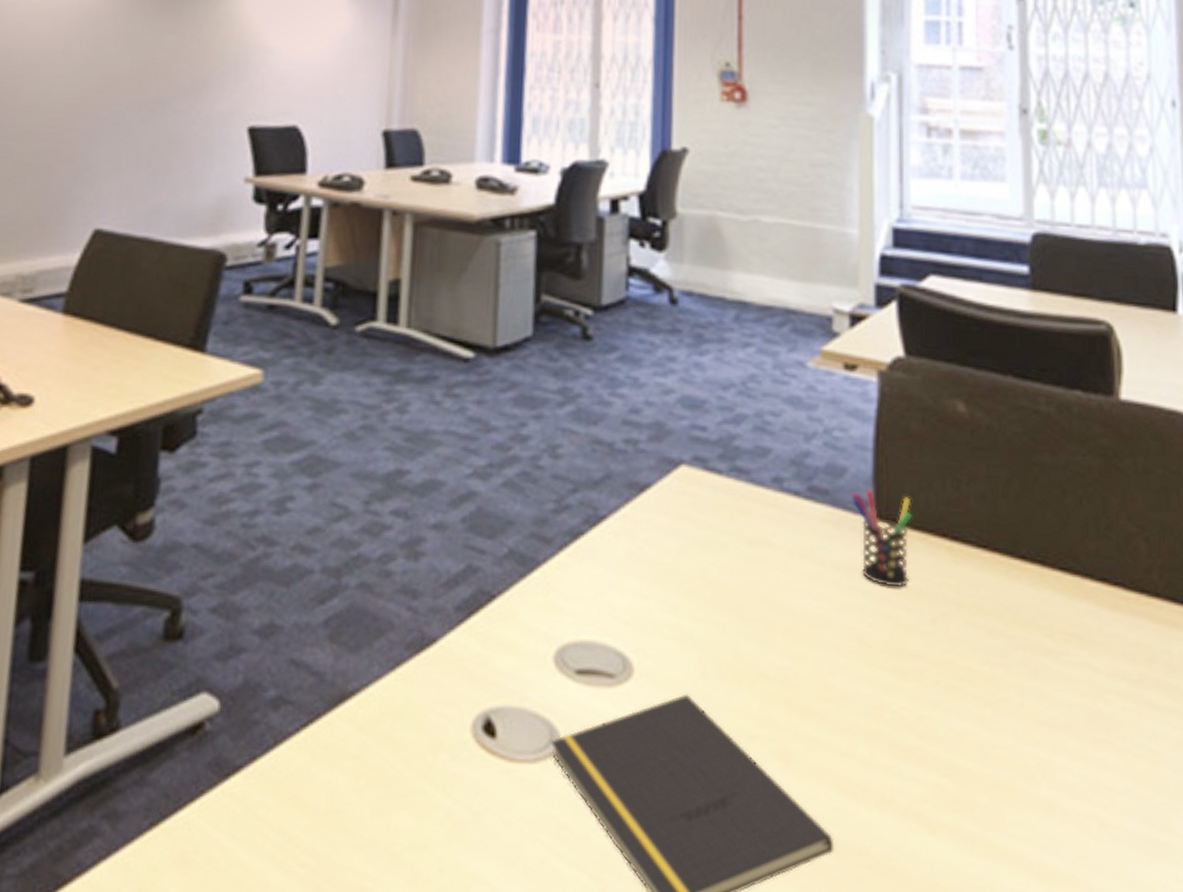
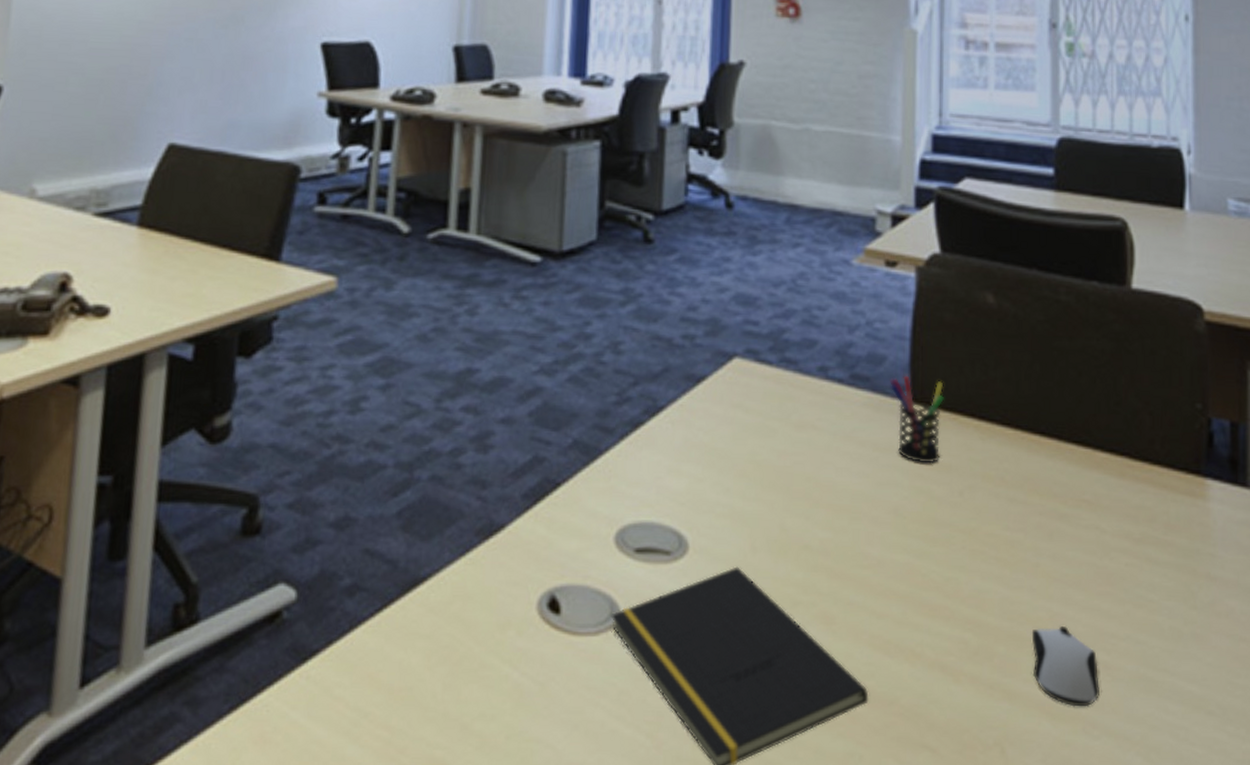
computer mouse: none [1017,776,1097,870] -> present [1031,626,1099,707]

